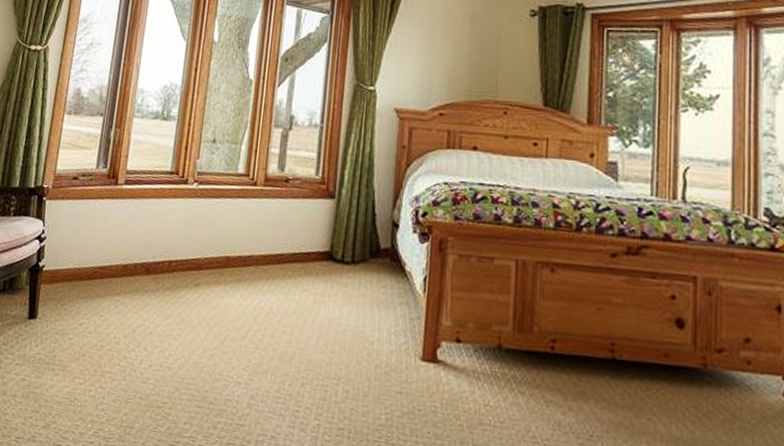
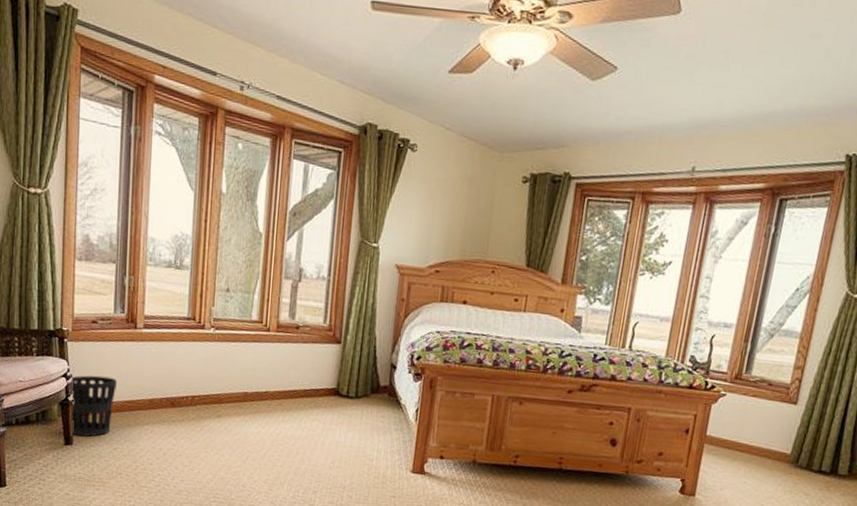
wastebasket: none [36,237,92,309] -> present [70,375,118,437]

